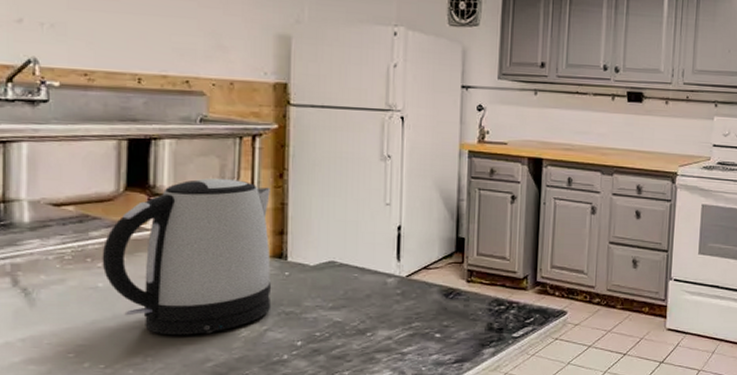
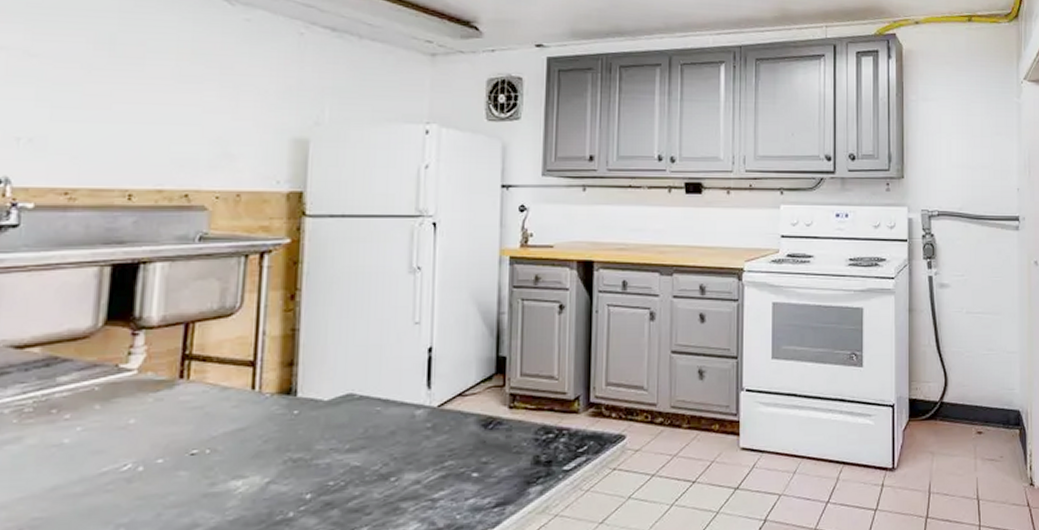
kettle: present [102,178,272,335] -> none [70,305,279,498]

